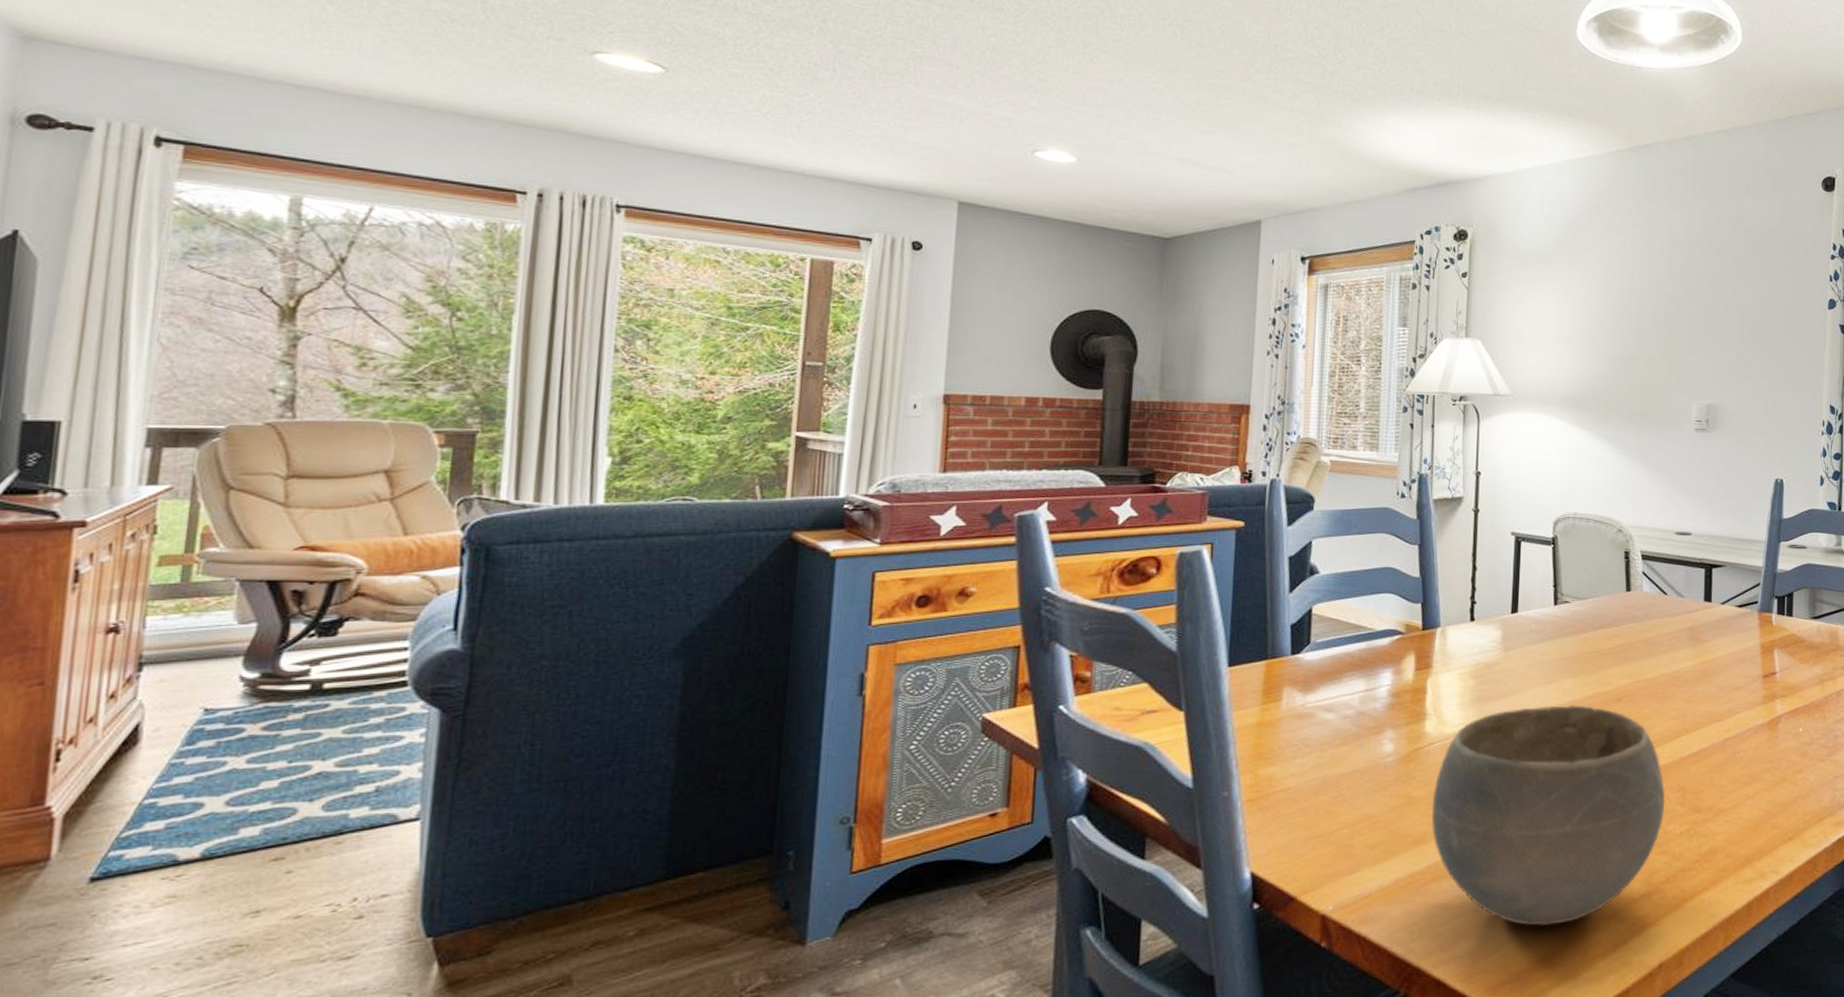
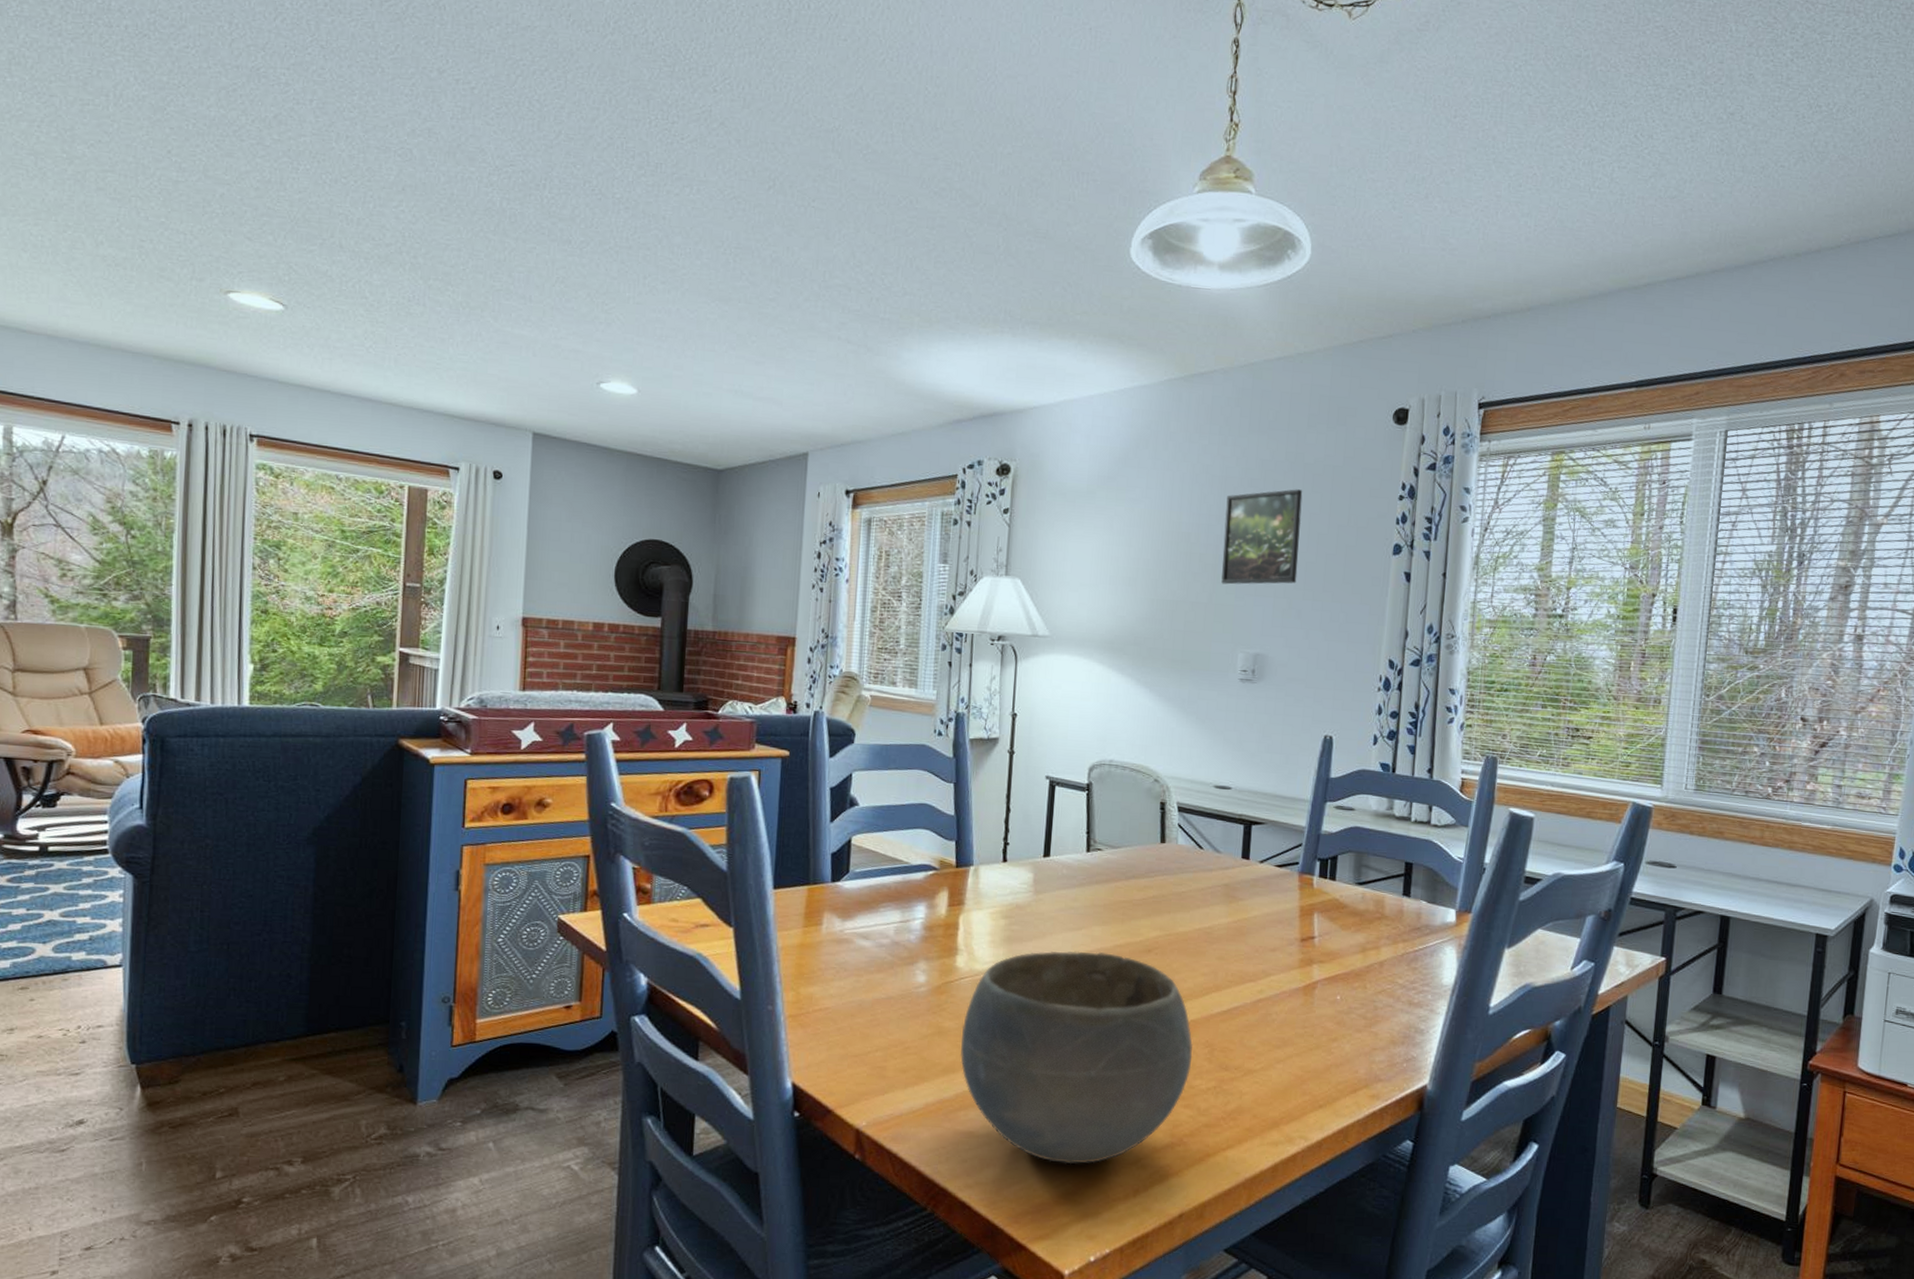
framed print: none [1673,250,1745,340] -> present [1221,489,1303,585]

